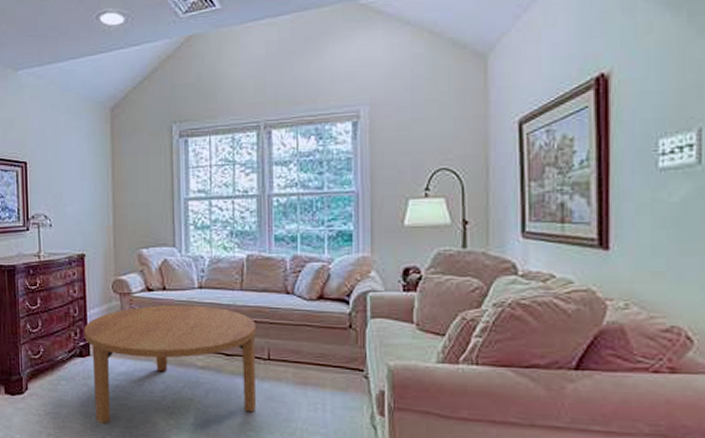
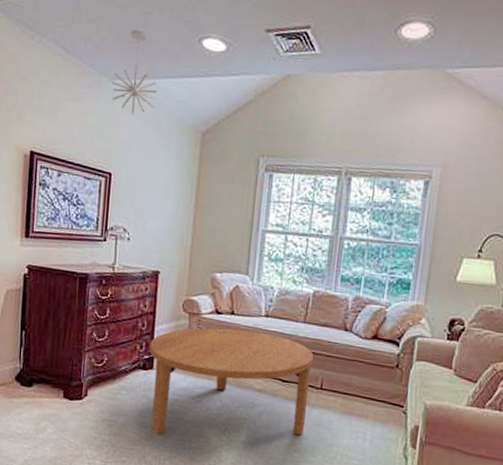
pendant light: none [18,17,61,101] -> present [113,29,157,115]

